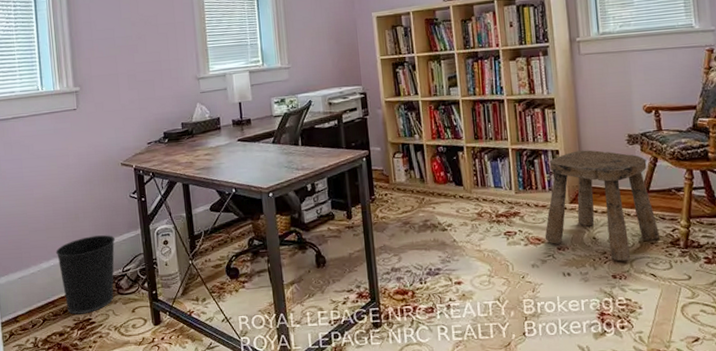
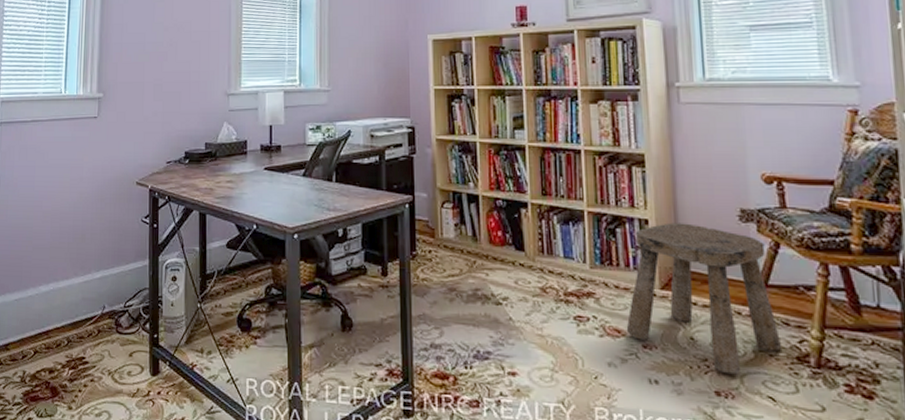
wastebasket: present [55,235,115,315] -> none [56,261,120,351]

